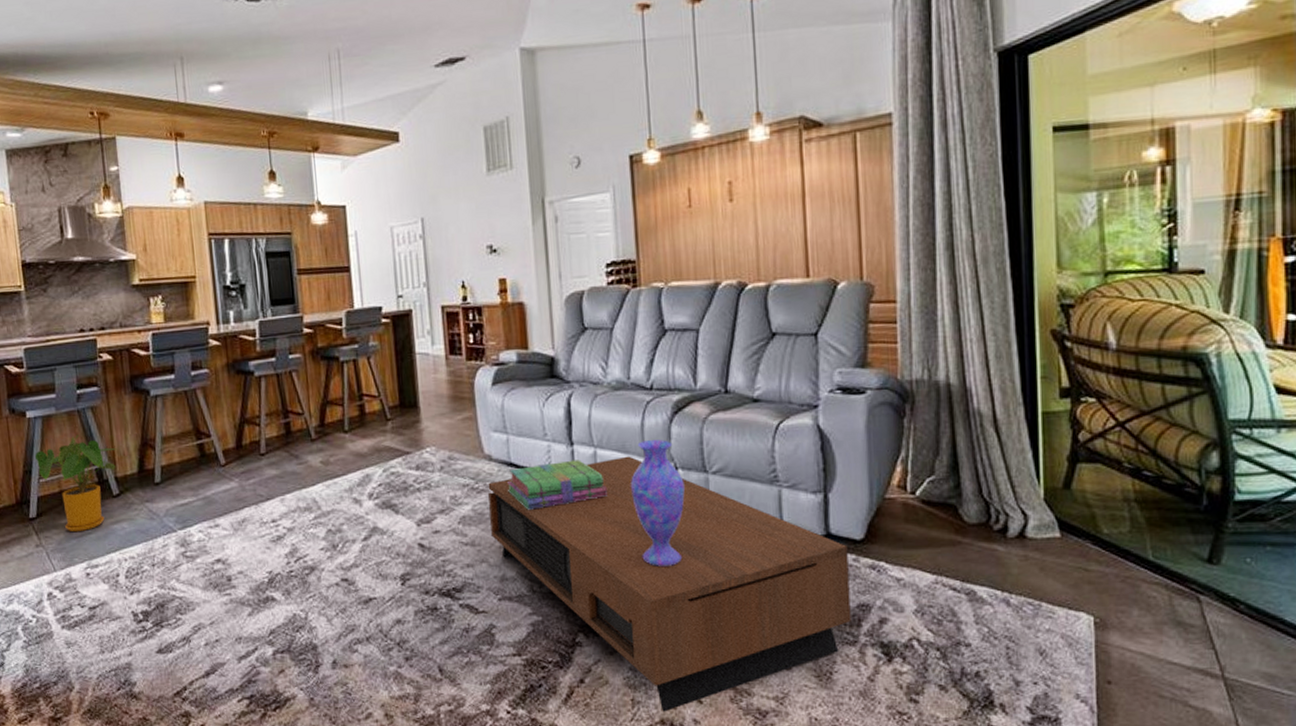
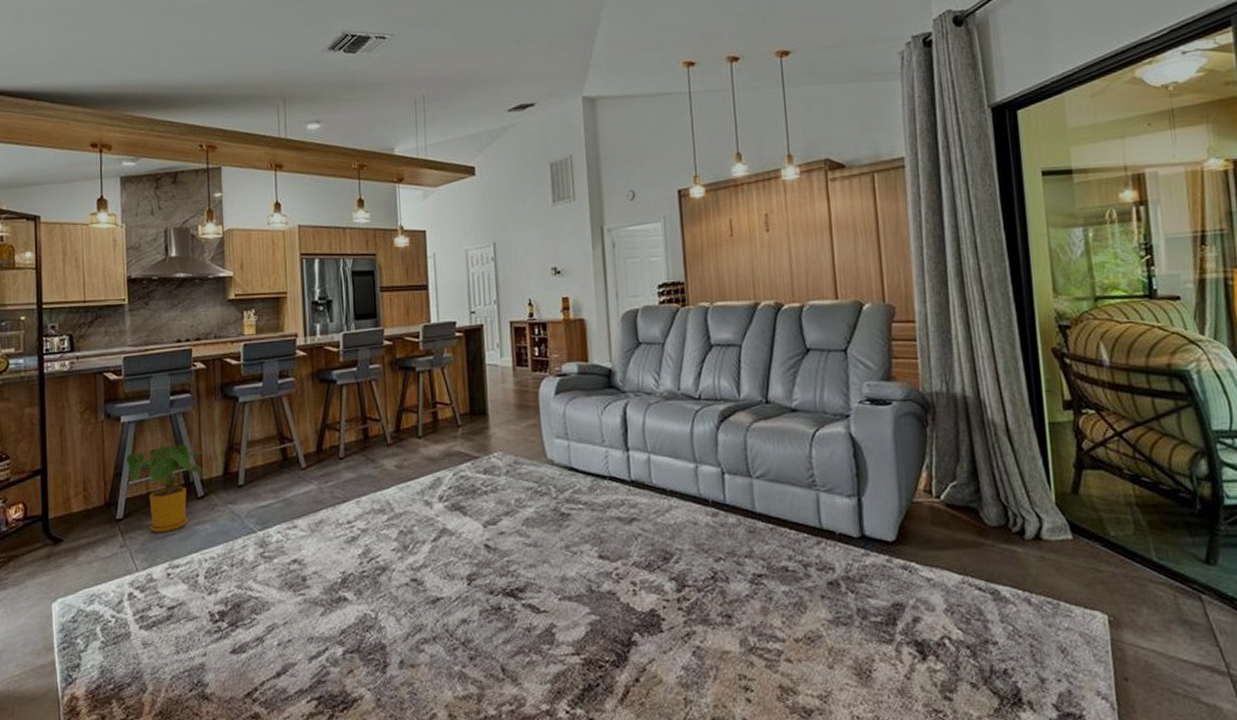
coffee table: present [488,456,851,712] -> none [550,461,887,711]
stack of books: present [507,460,607,510] -> none [568,465,660,512]
vase: present [631,440,685,566] -> none [682,446,731,567]

